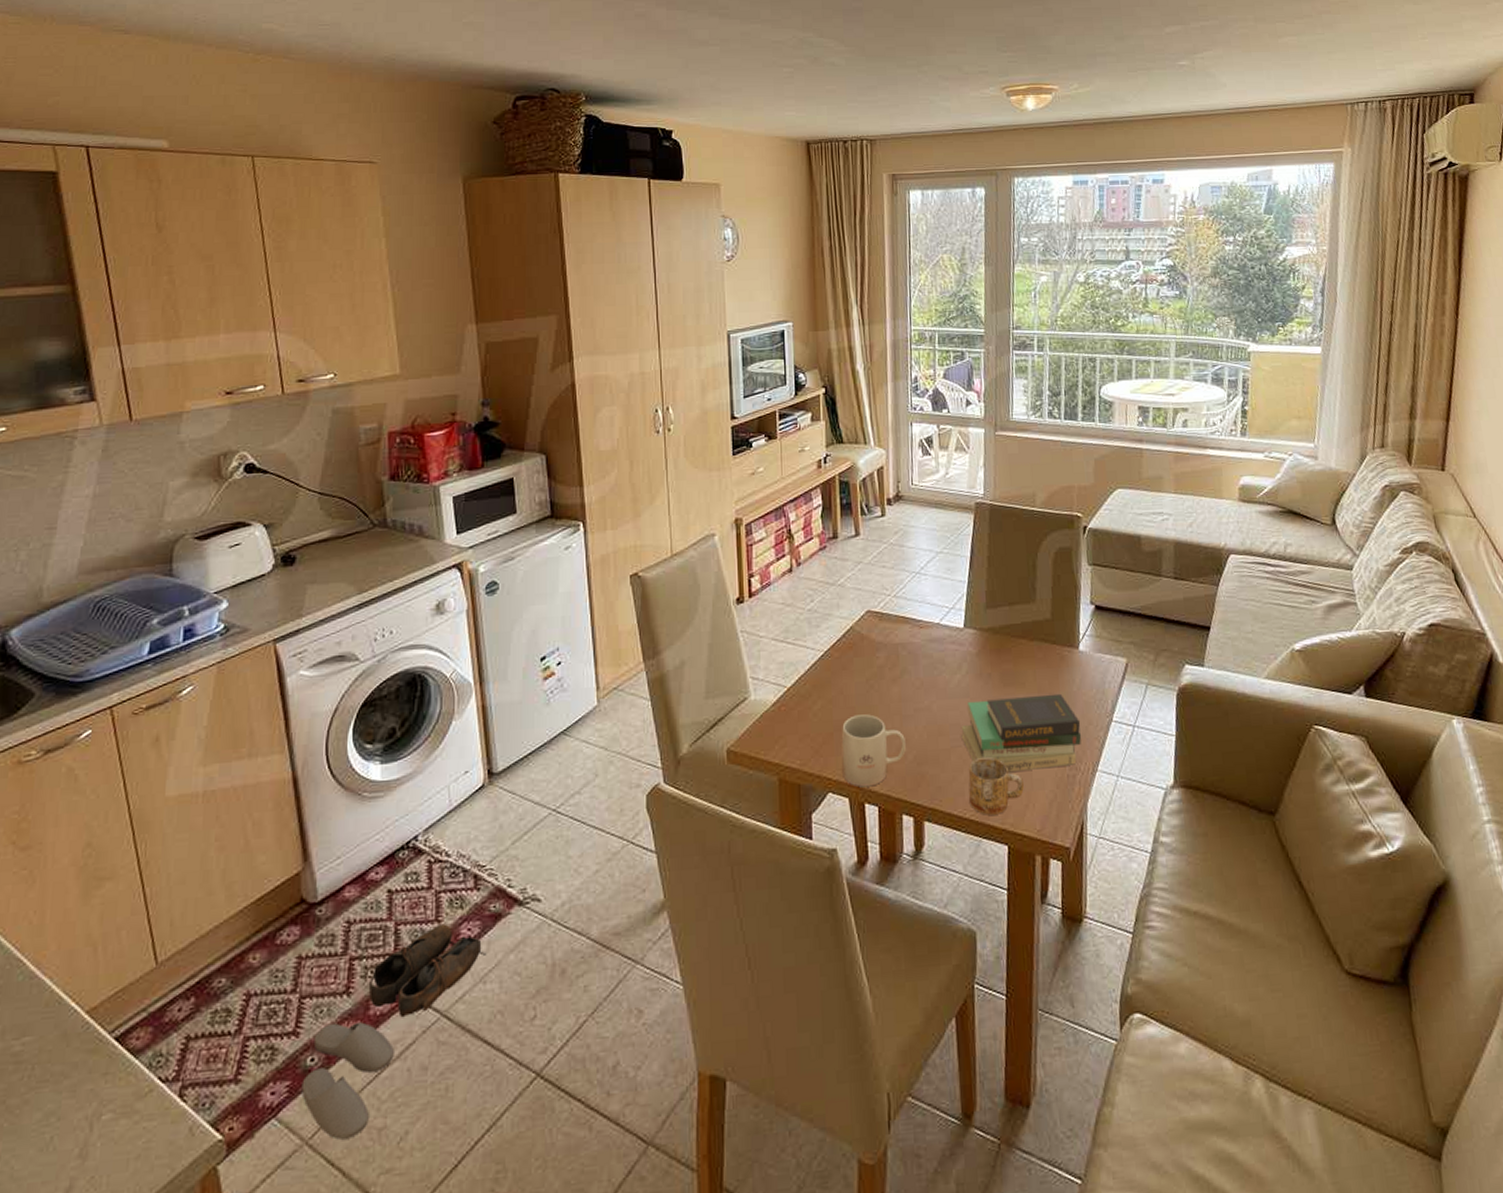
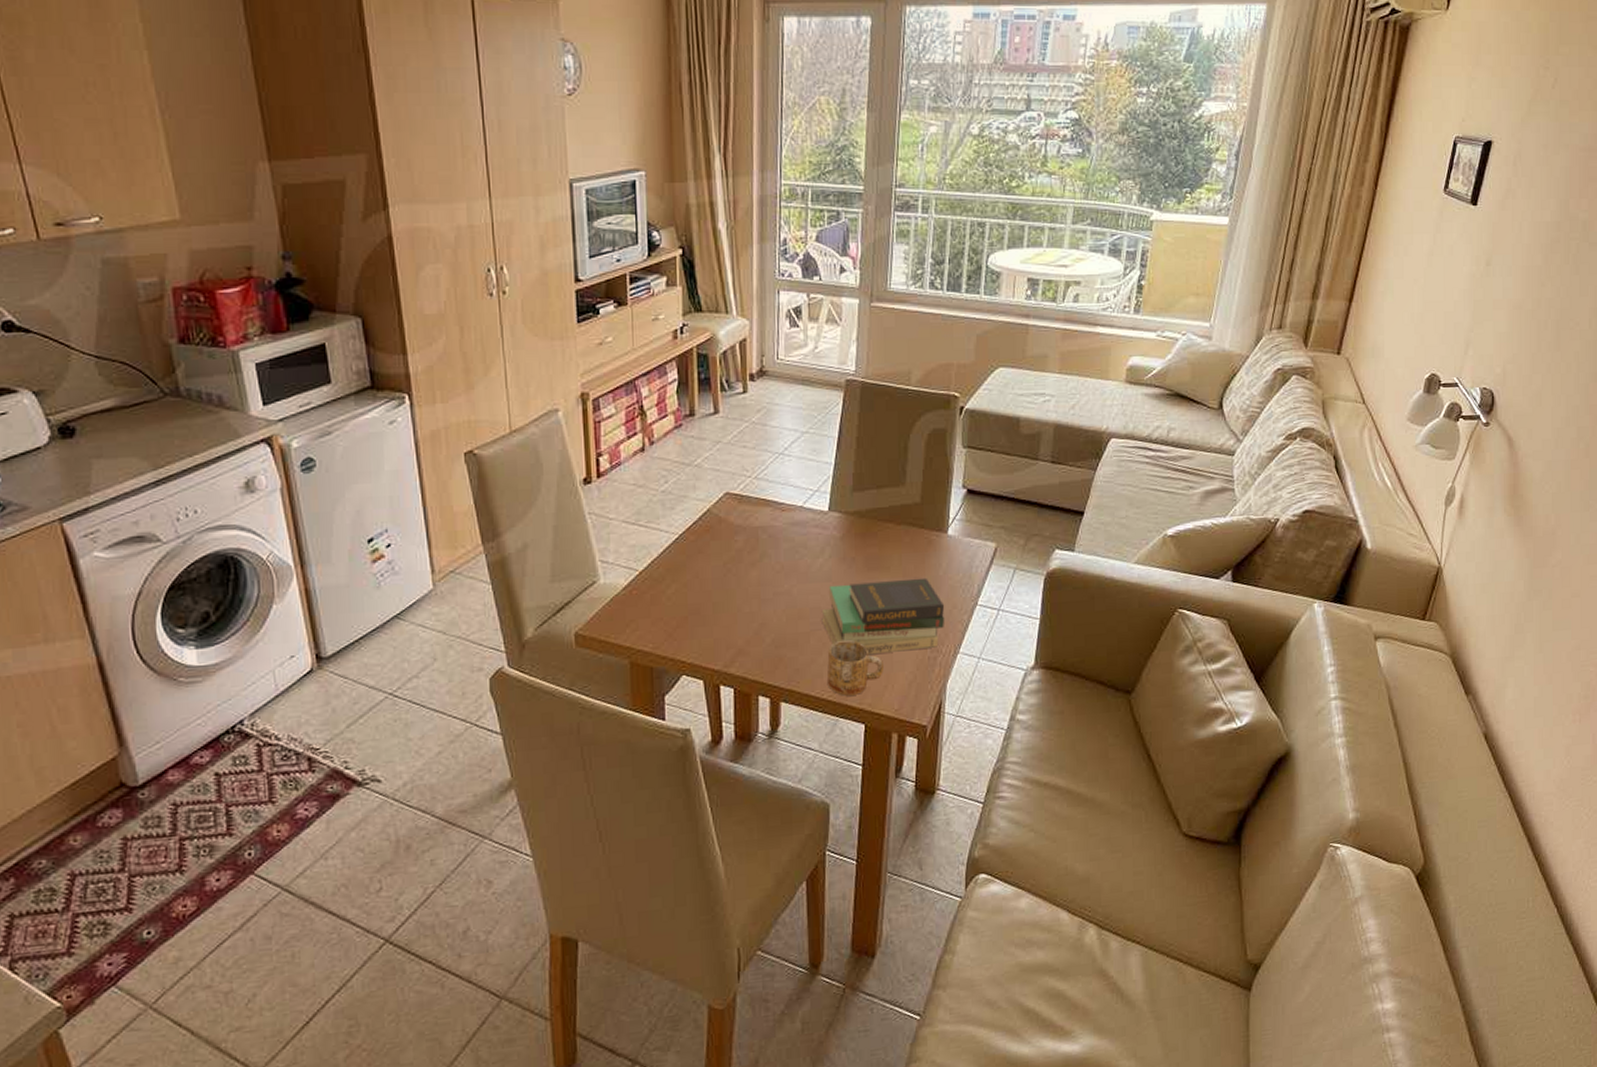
slippers: present [301,1022,394,1140] -> none [139,897,235,1003]
shoe: present [369,924,487,1018] -> none [203,804,326,893]
mug: present [840,714,907,788] -> none [695,598,765,670]

